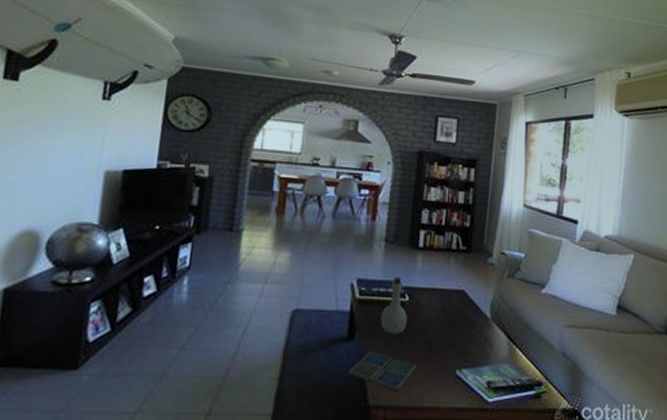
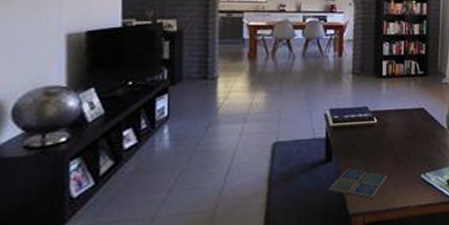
bottle: present [380,277,407,335] -> none [353,104,377,153]

